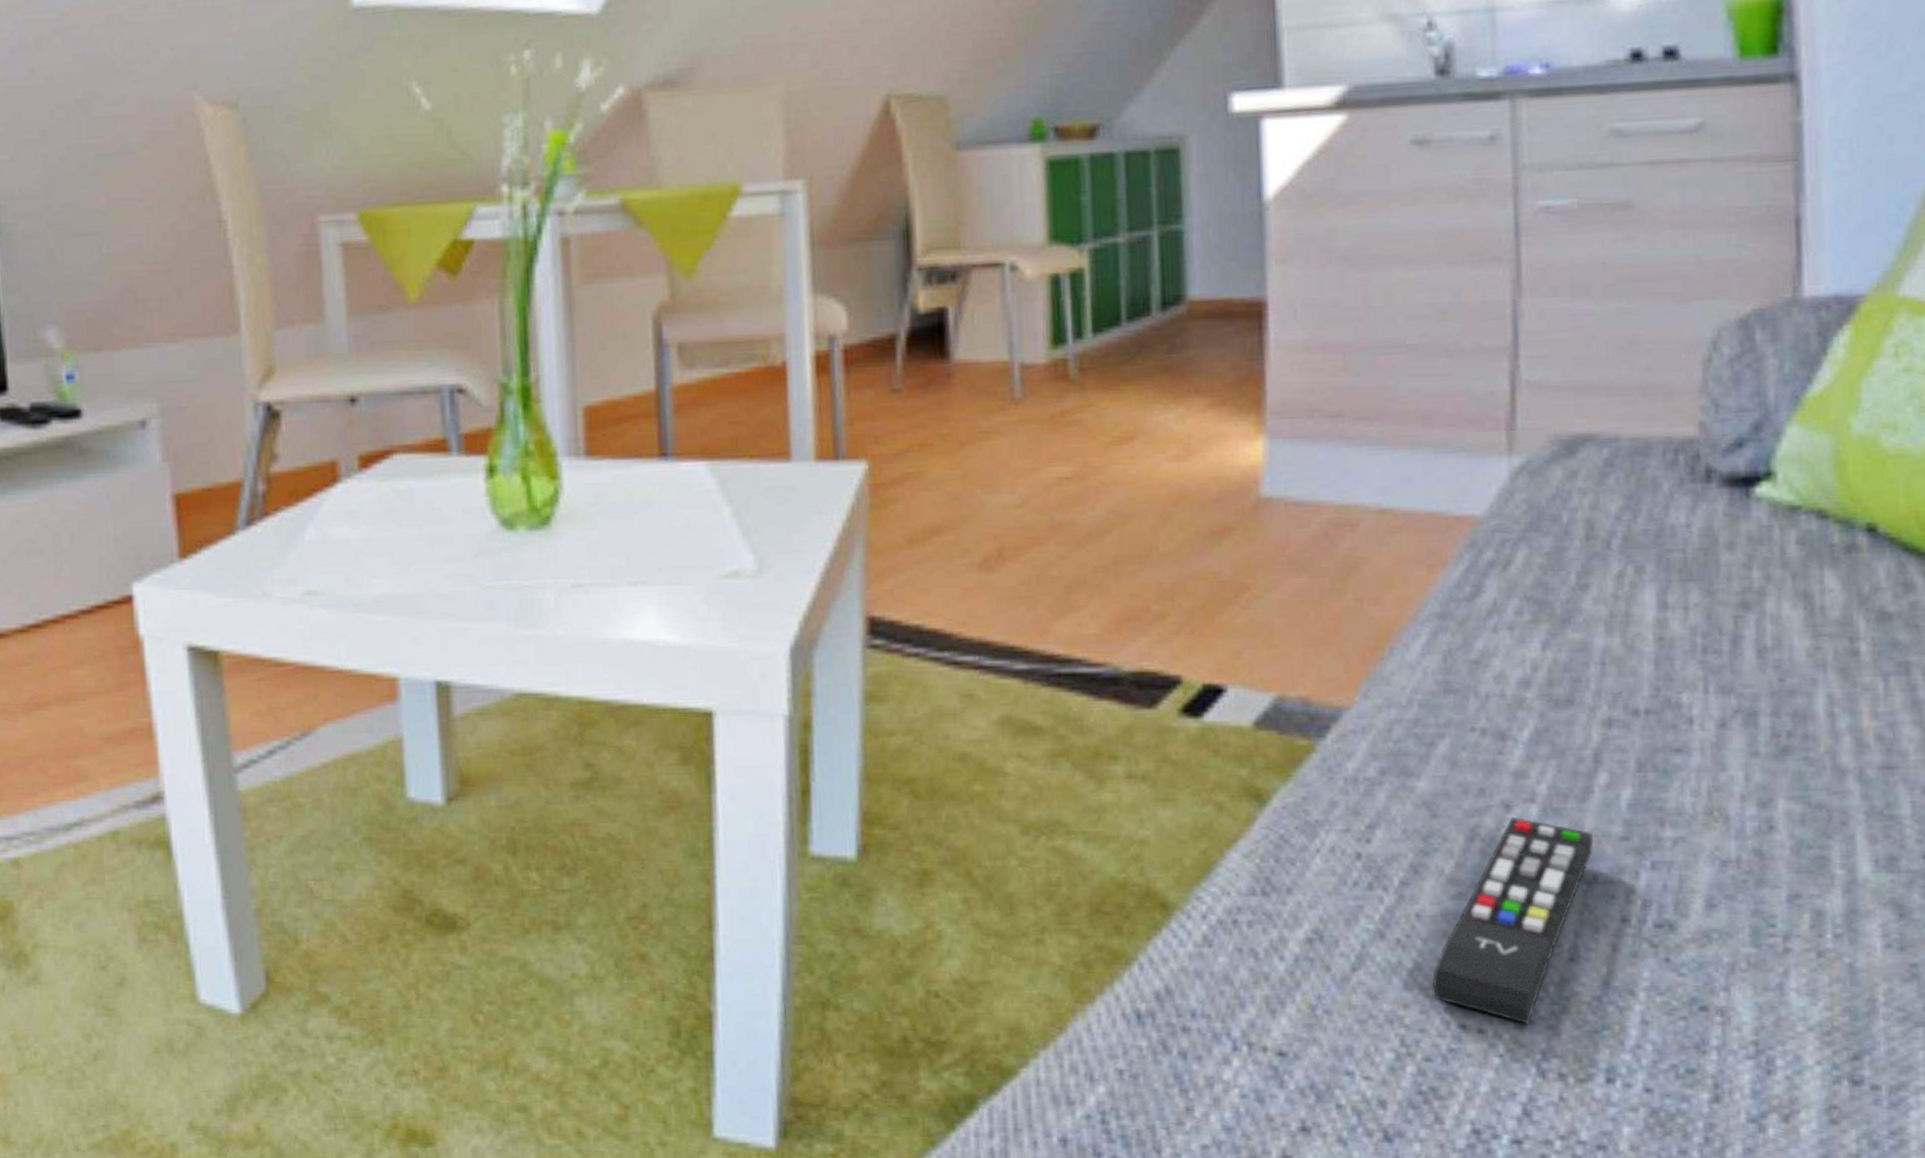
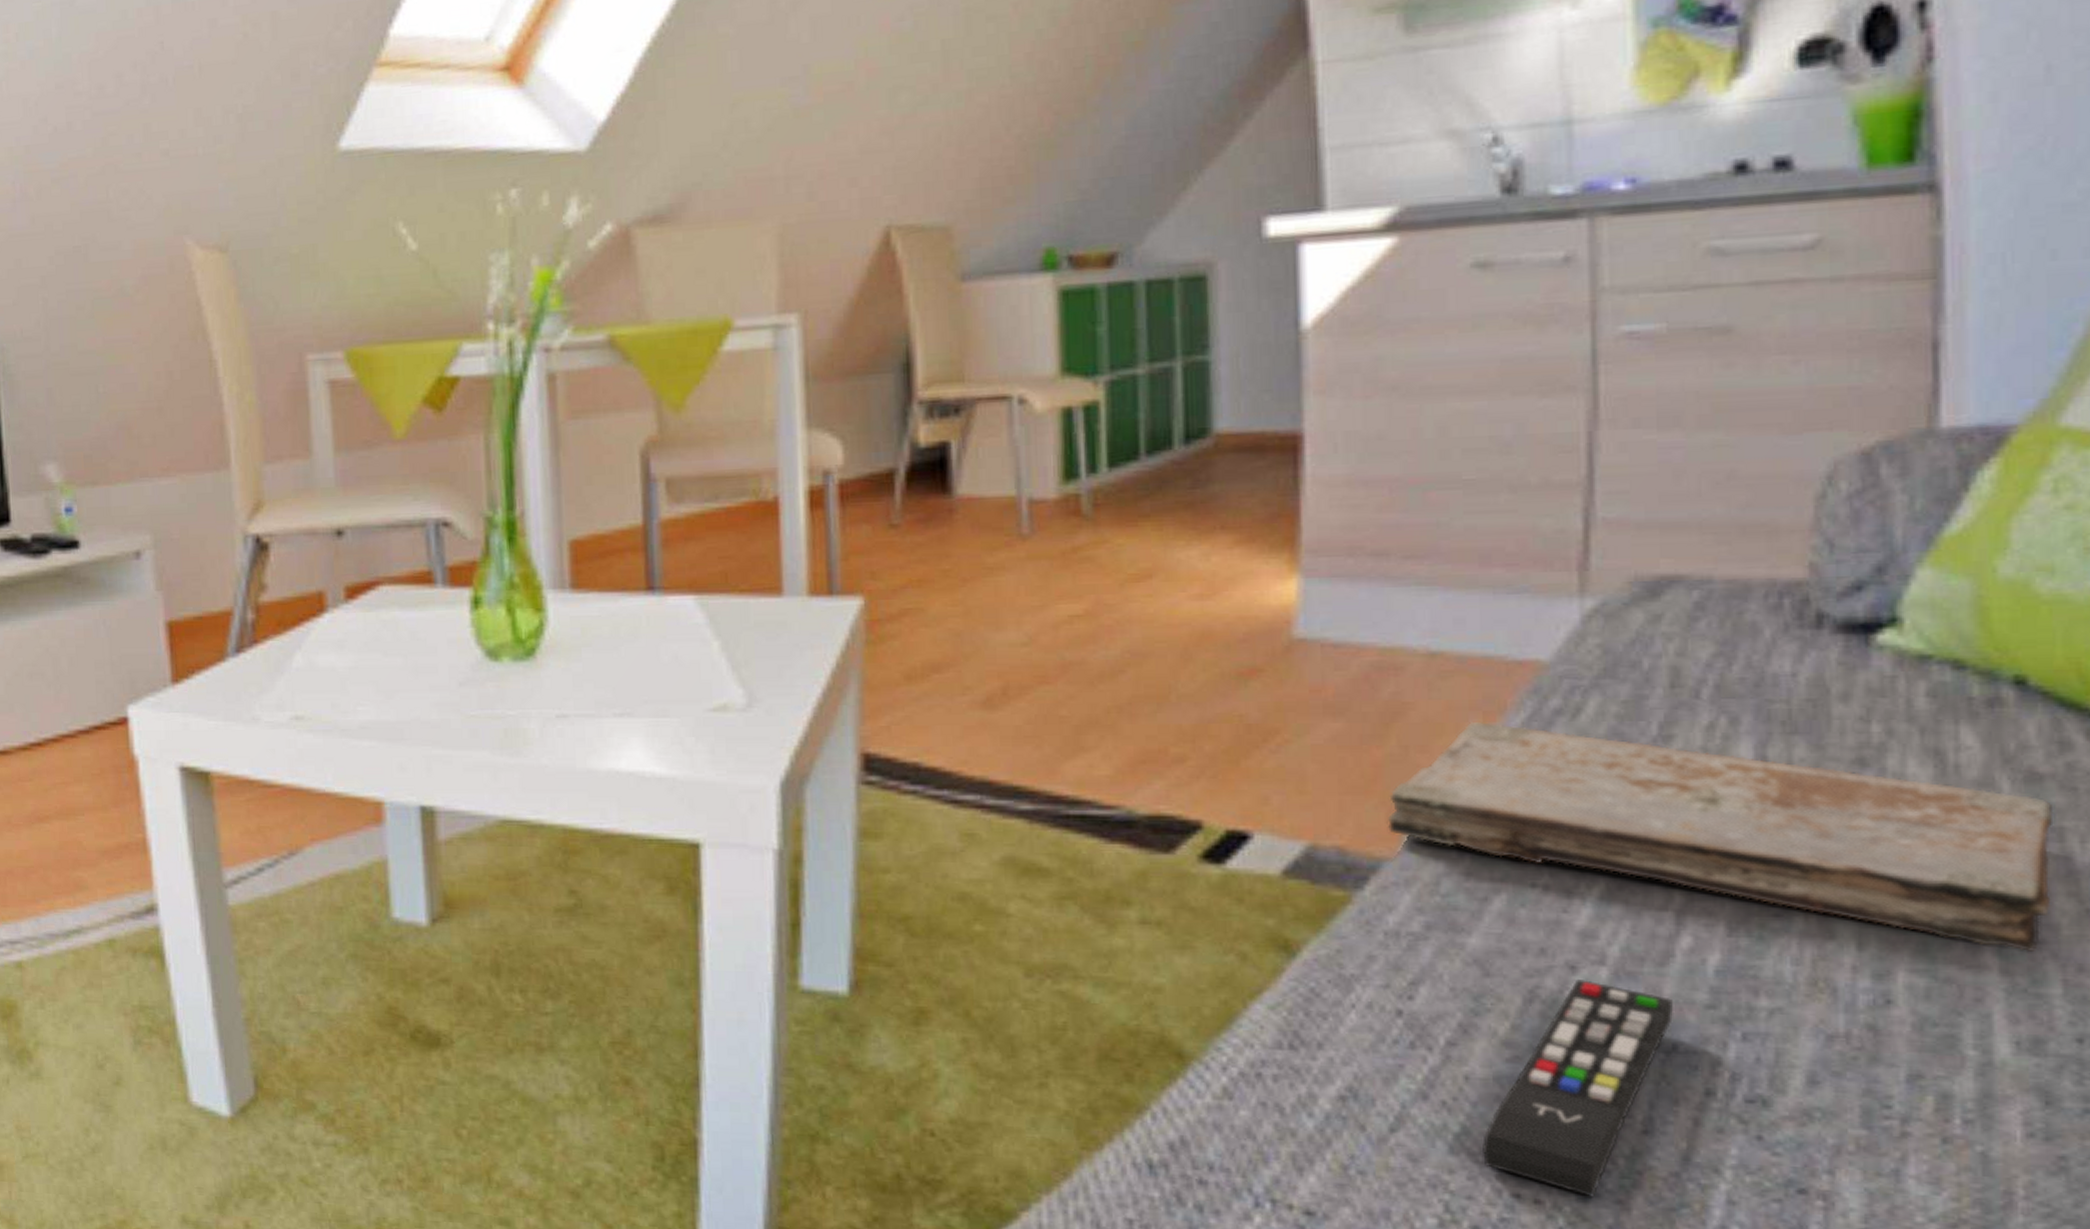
book: none [1345,574,1901,778] -> present [1386,721,2054,953]

